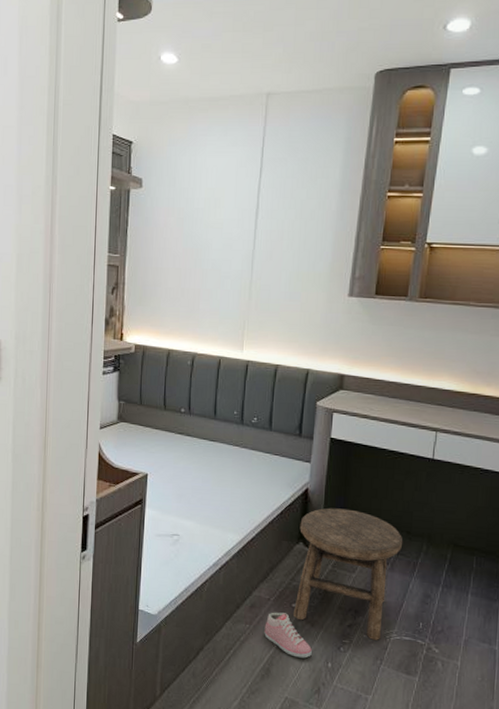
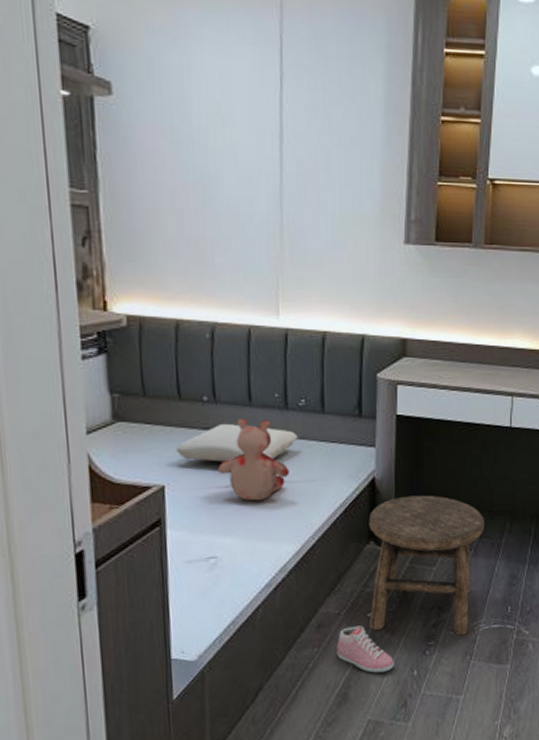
pillow: none [158,430,249,463] -> present [176,423,298,462]
teddy bear: none [186,428,240,495] -> present [218,418,290,501]

